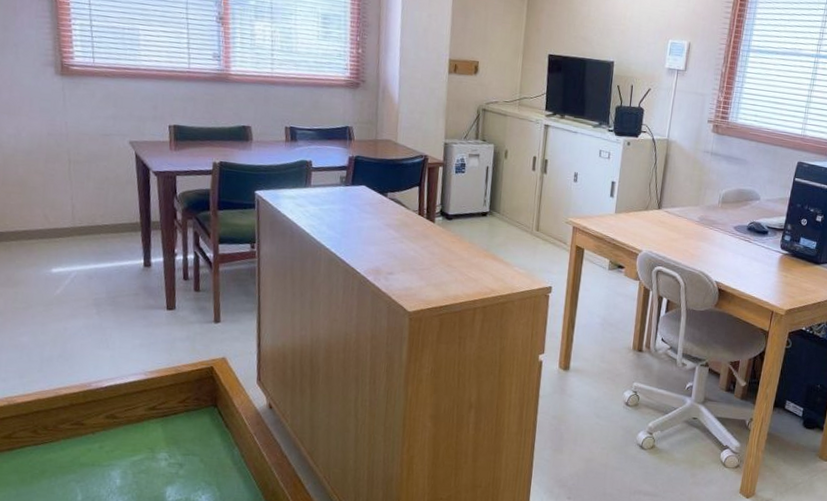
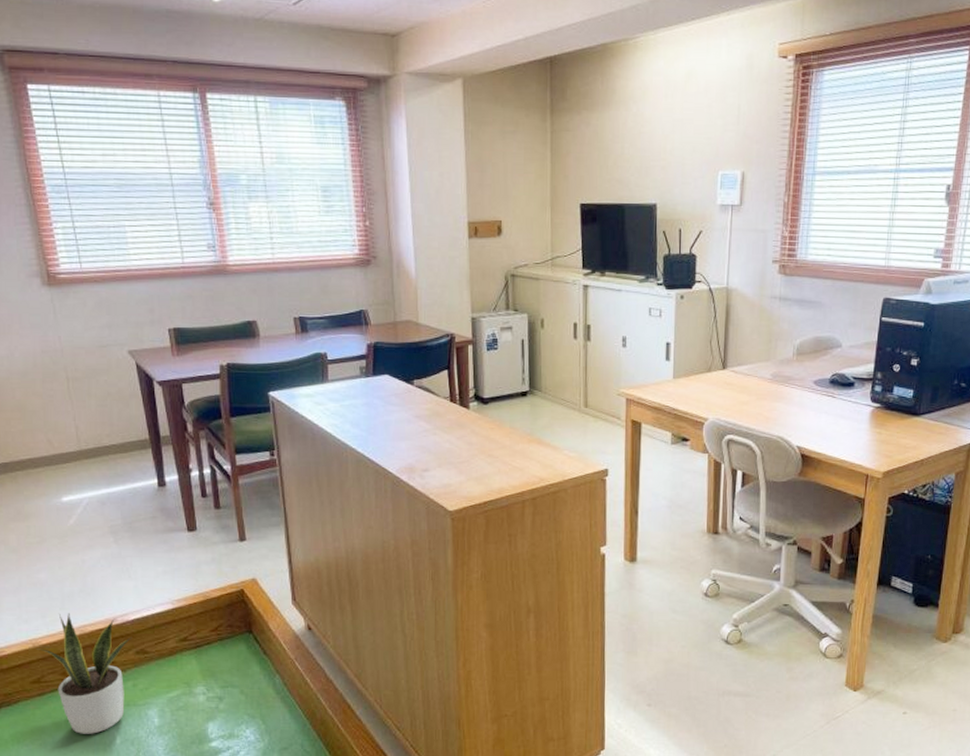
potted plant: none [11,375,103,490] -> present [36,613,131,734]

